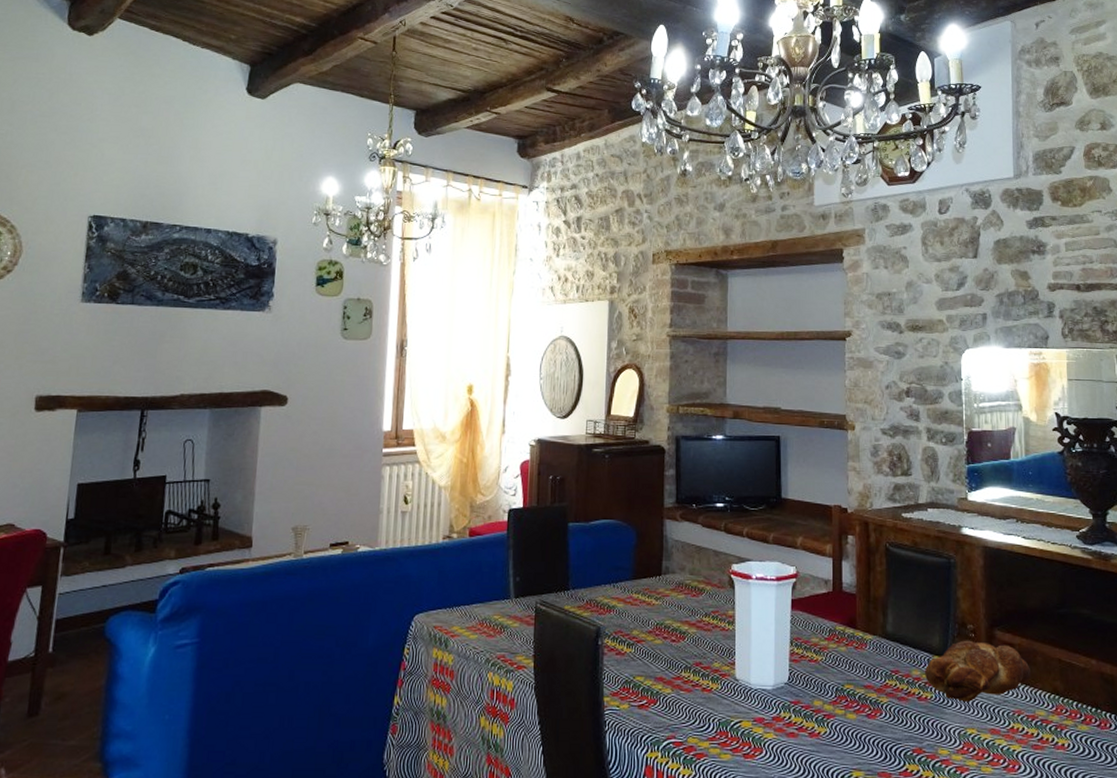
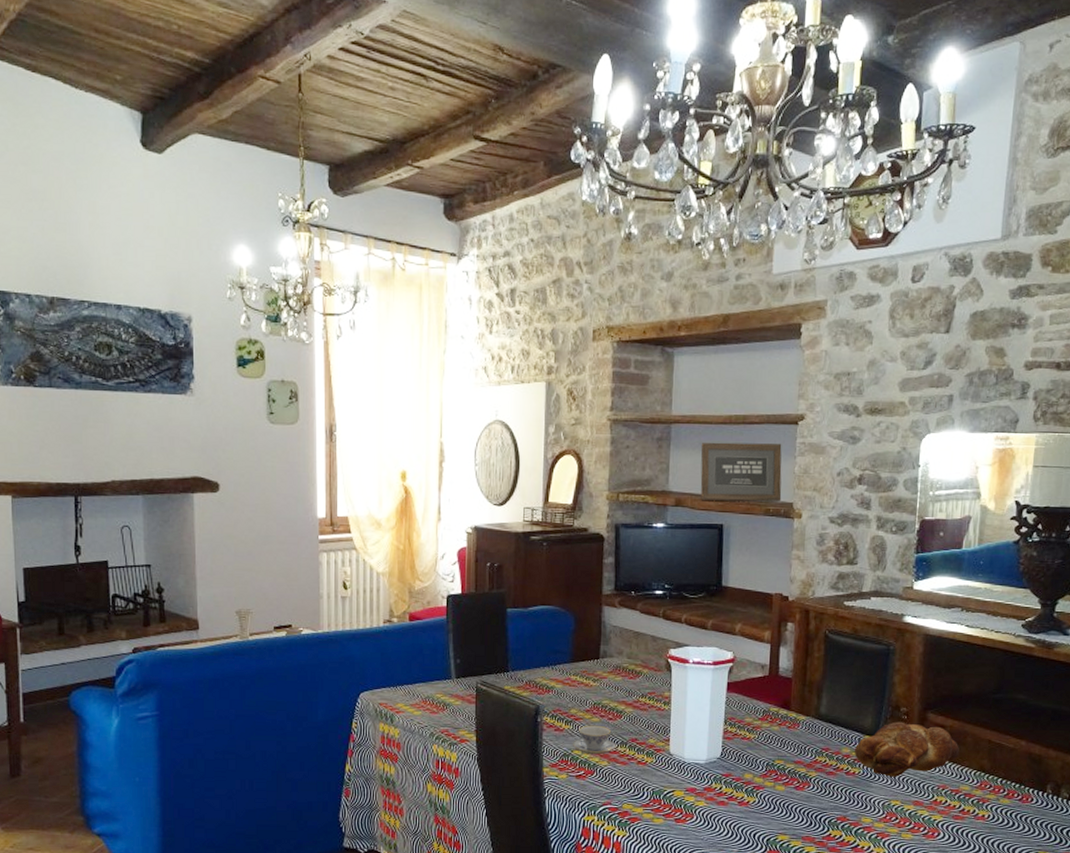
teacup: none [634,648,680,681] -> present [572,725,616,755]
picture frame: none [756,357,835,414] -> present [700,442,782,502]

